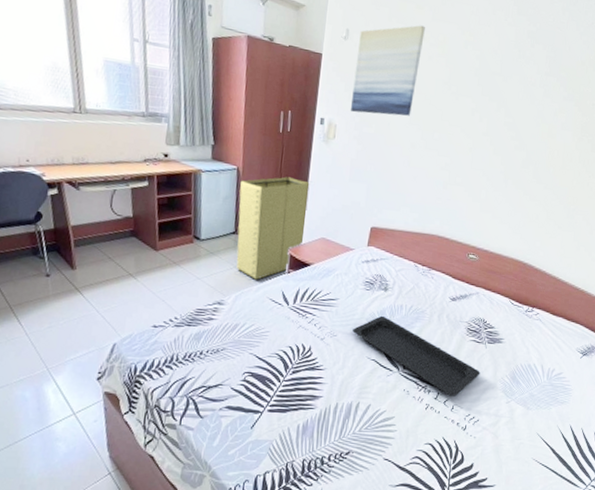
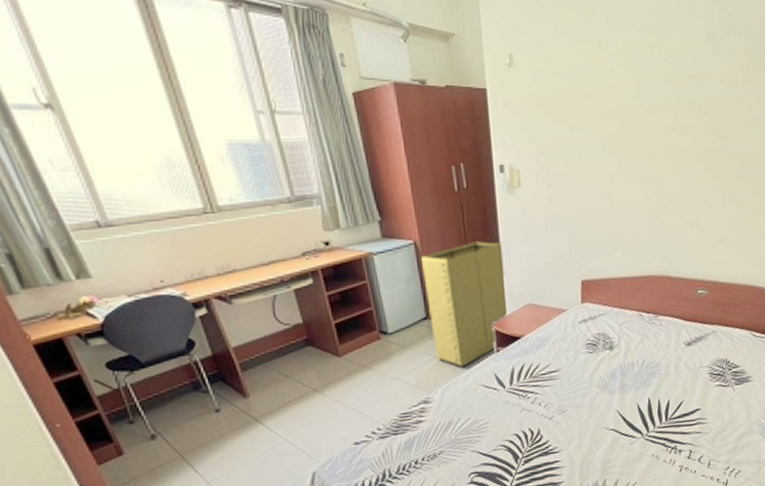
wall art: present [351,25,425,116] -> none [526,34,603,151]
serving tray: present [352,315,480,397] -> none [583,378,733,452]

